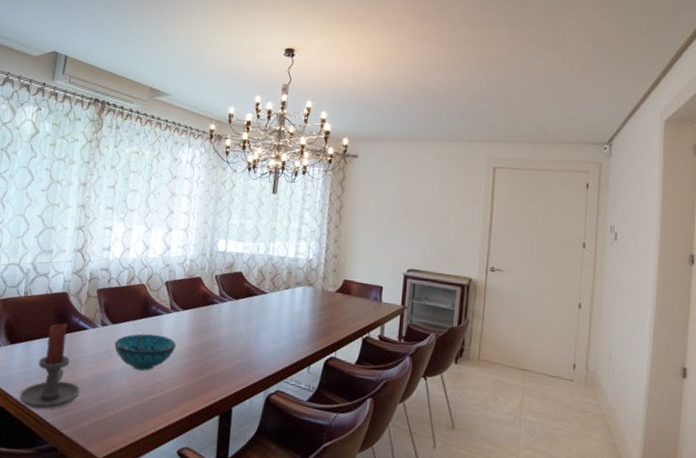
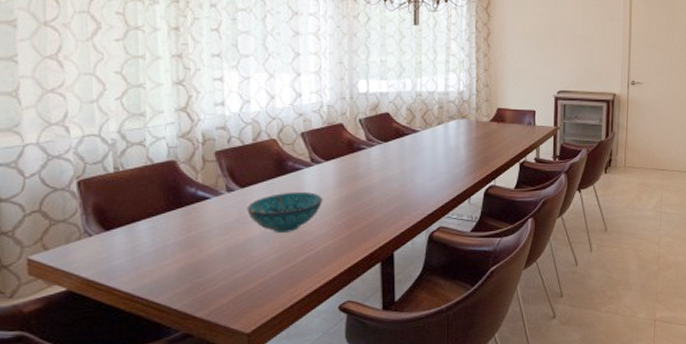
candle holder: present [19,323,80,409] -> none [129,196,211,297]

